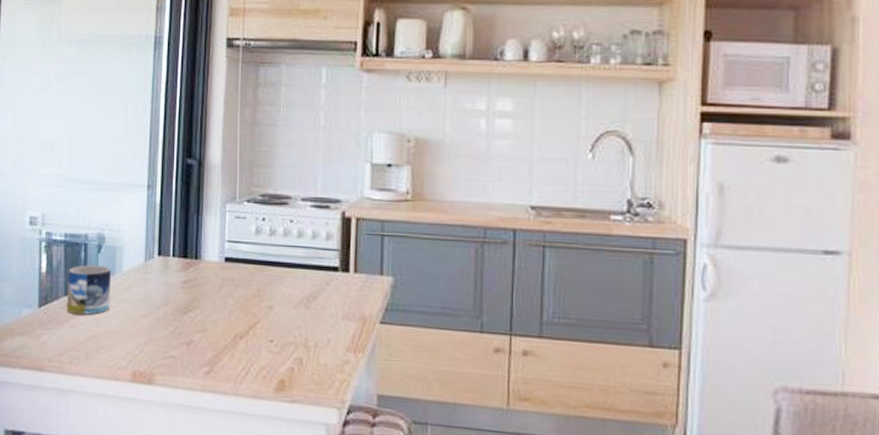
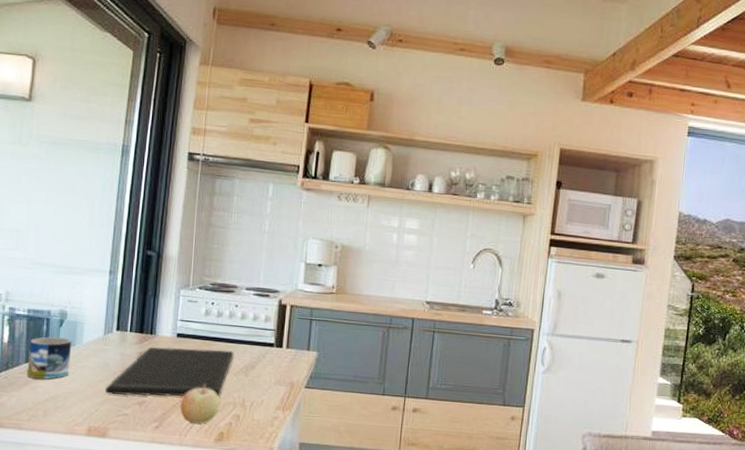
cutting board: none [149,274,292,335] -> present [105,347,234,397]
fruit: none [234,319,279,369] -> present [180,384,221,424]

